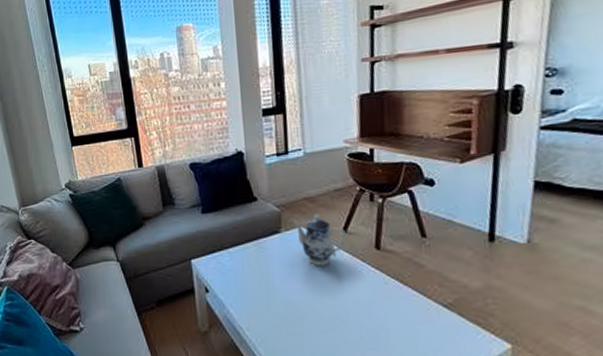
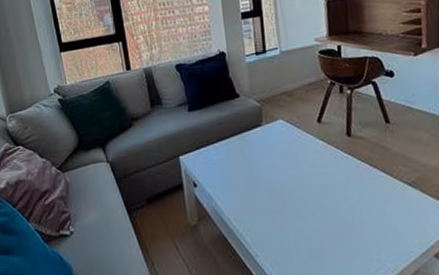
teapot: present [291,213,348,266] -> none [271,106,322,155]

